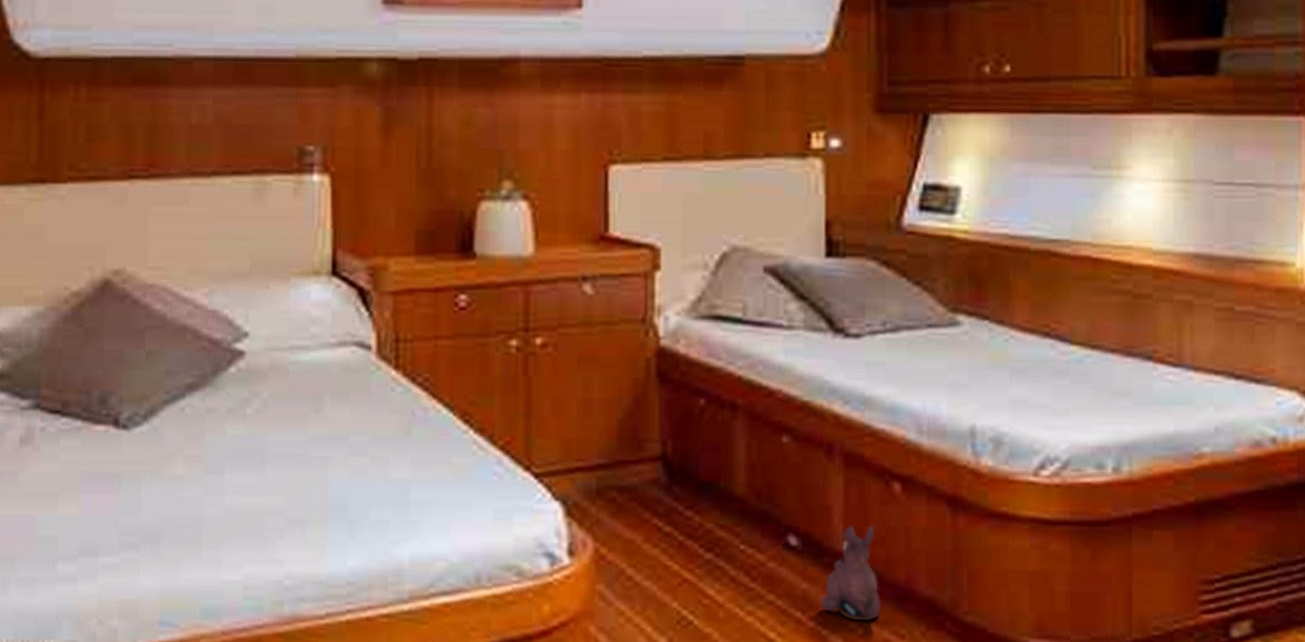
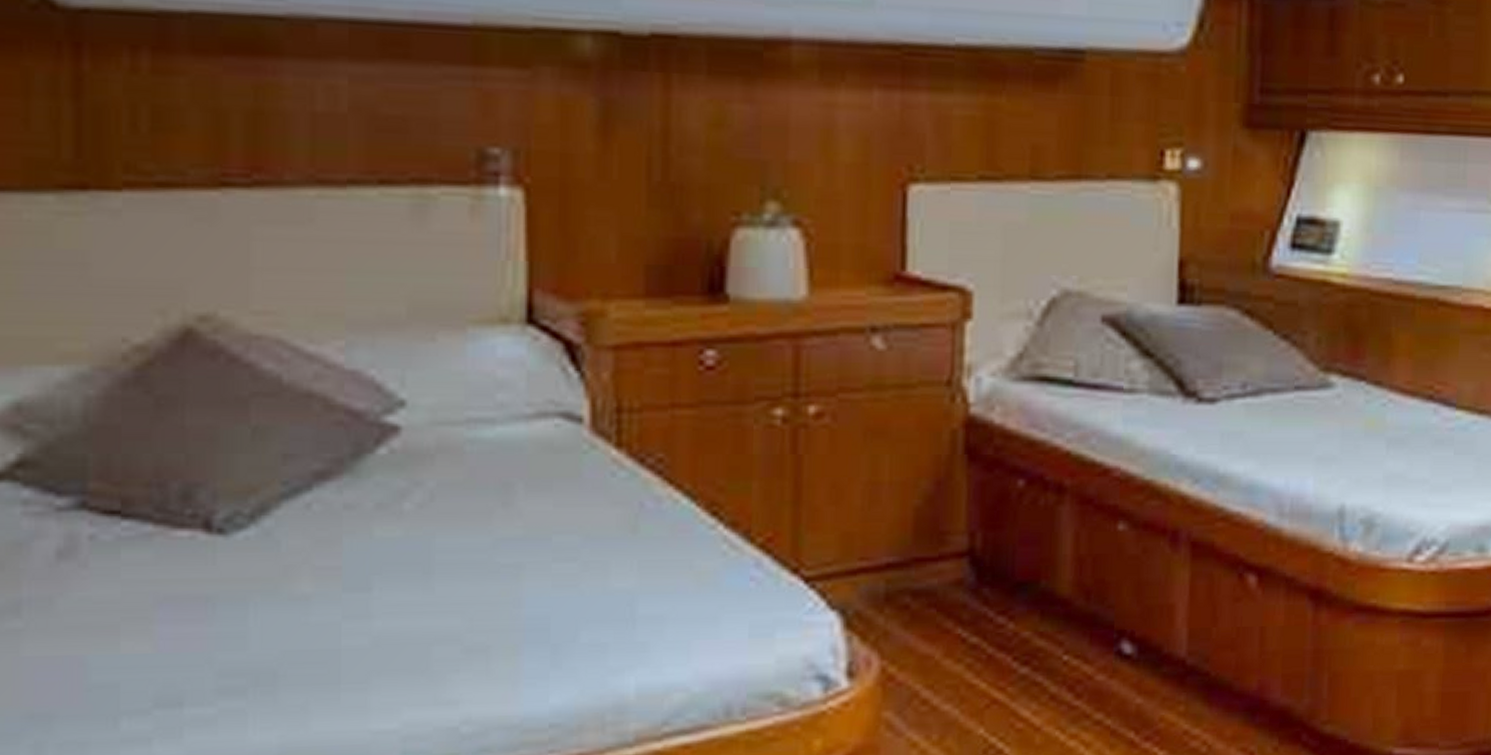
plush toy: present [820,526,882,621] -> none [1157,627,1229,739]

